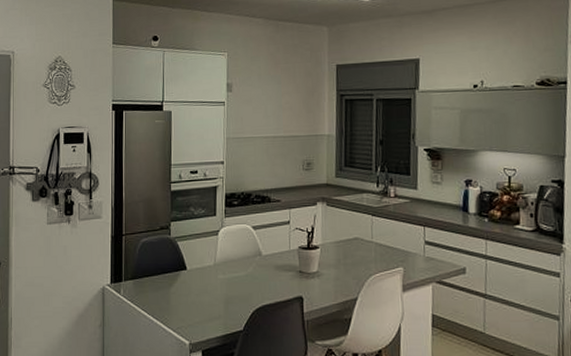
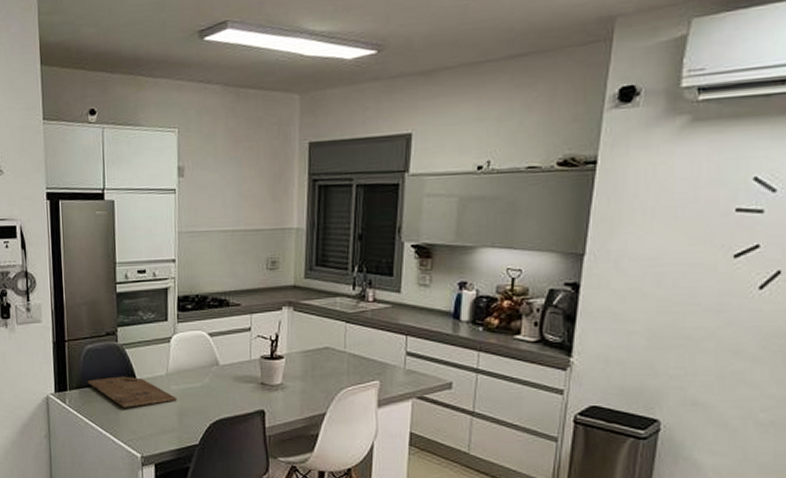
cutting board: none [141,267,224,297] -> present [87,376,178,408]

